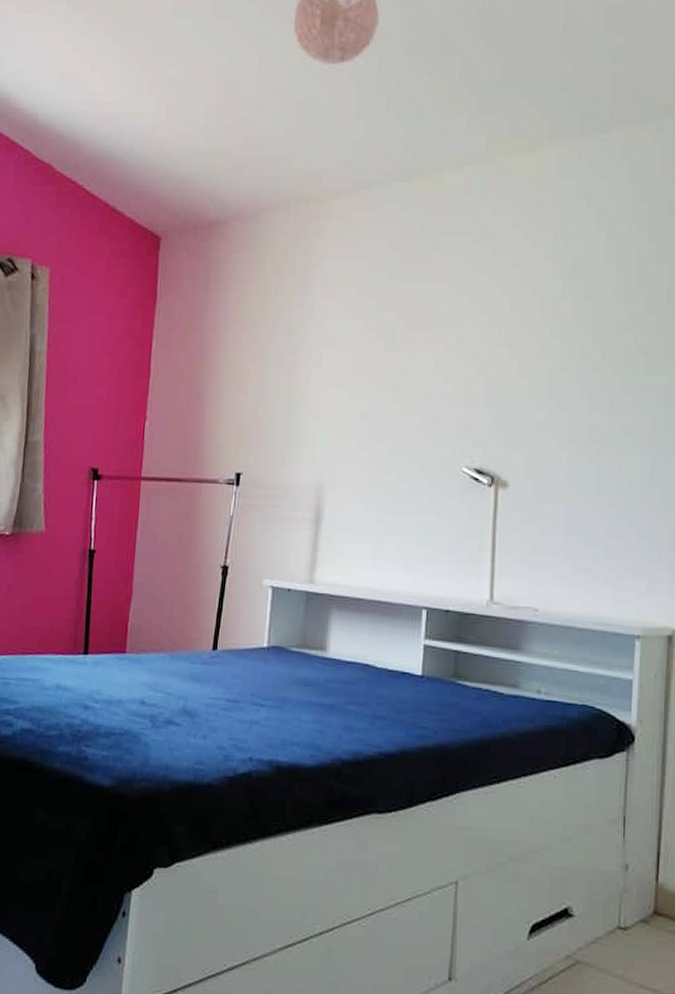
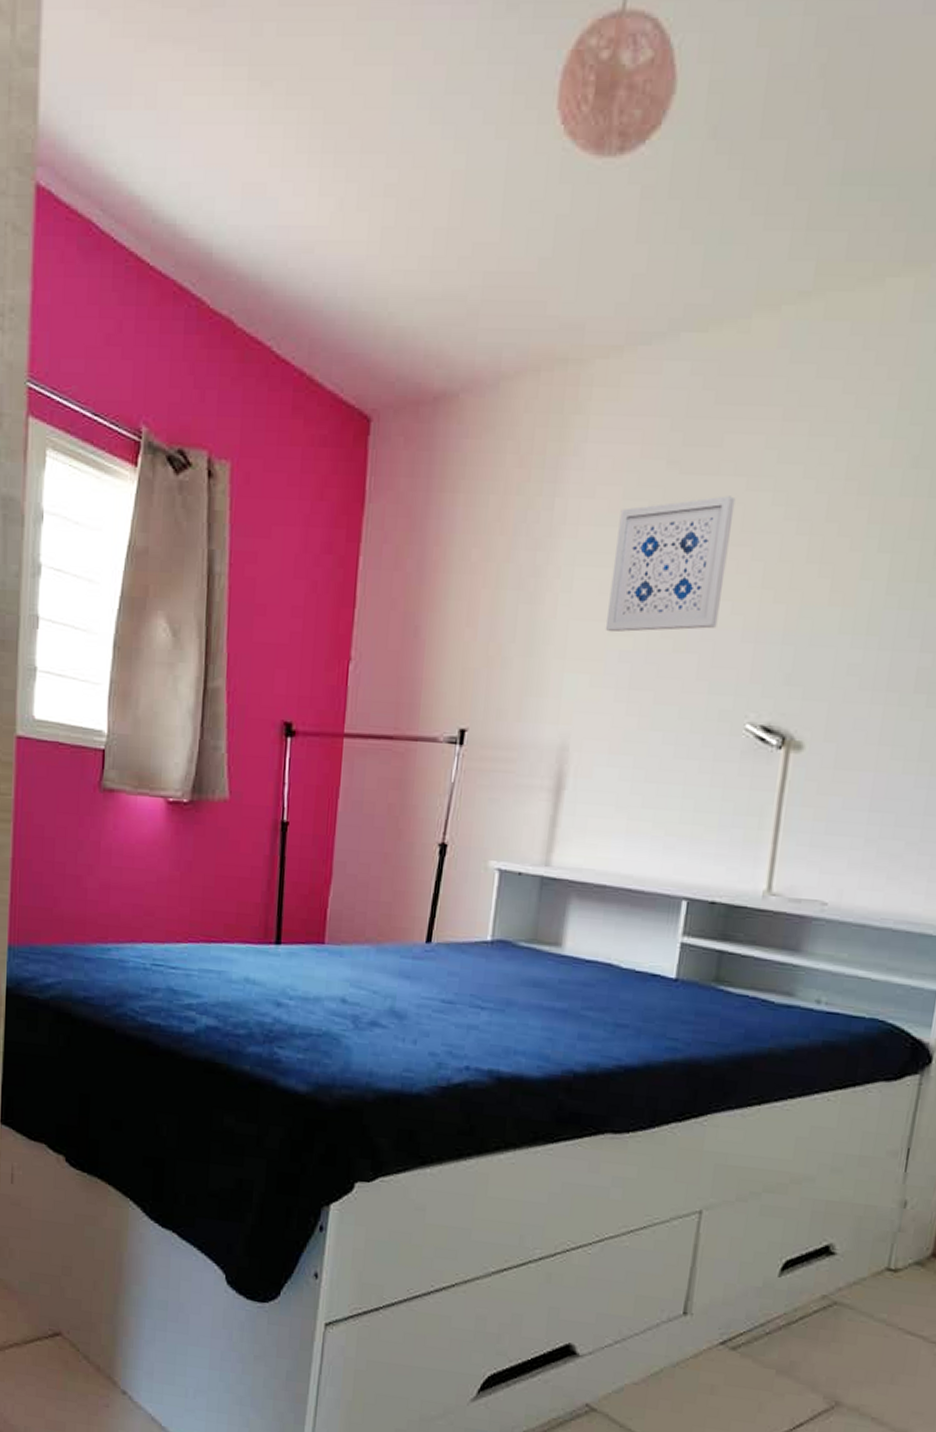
wall art: none [348,297,442,398] -> present [605,496,736,633]

